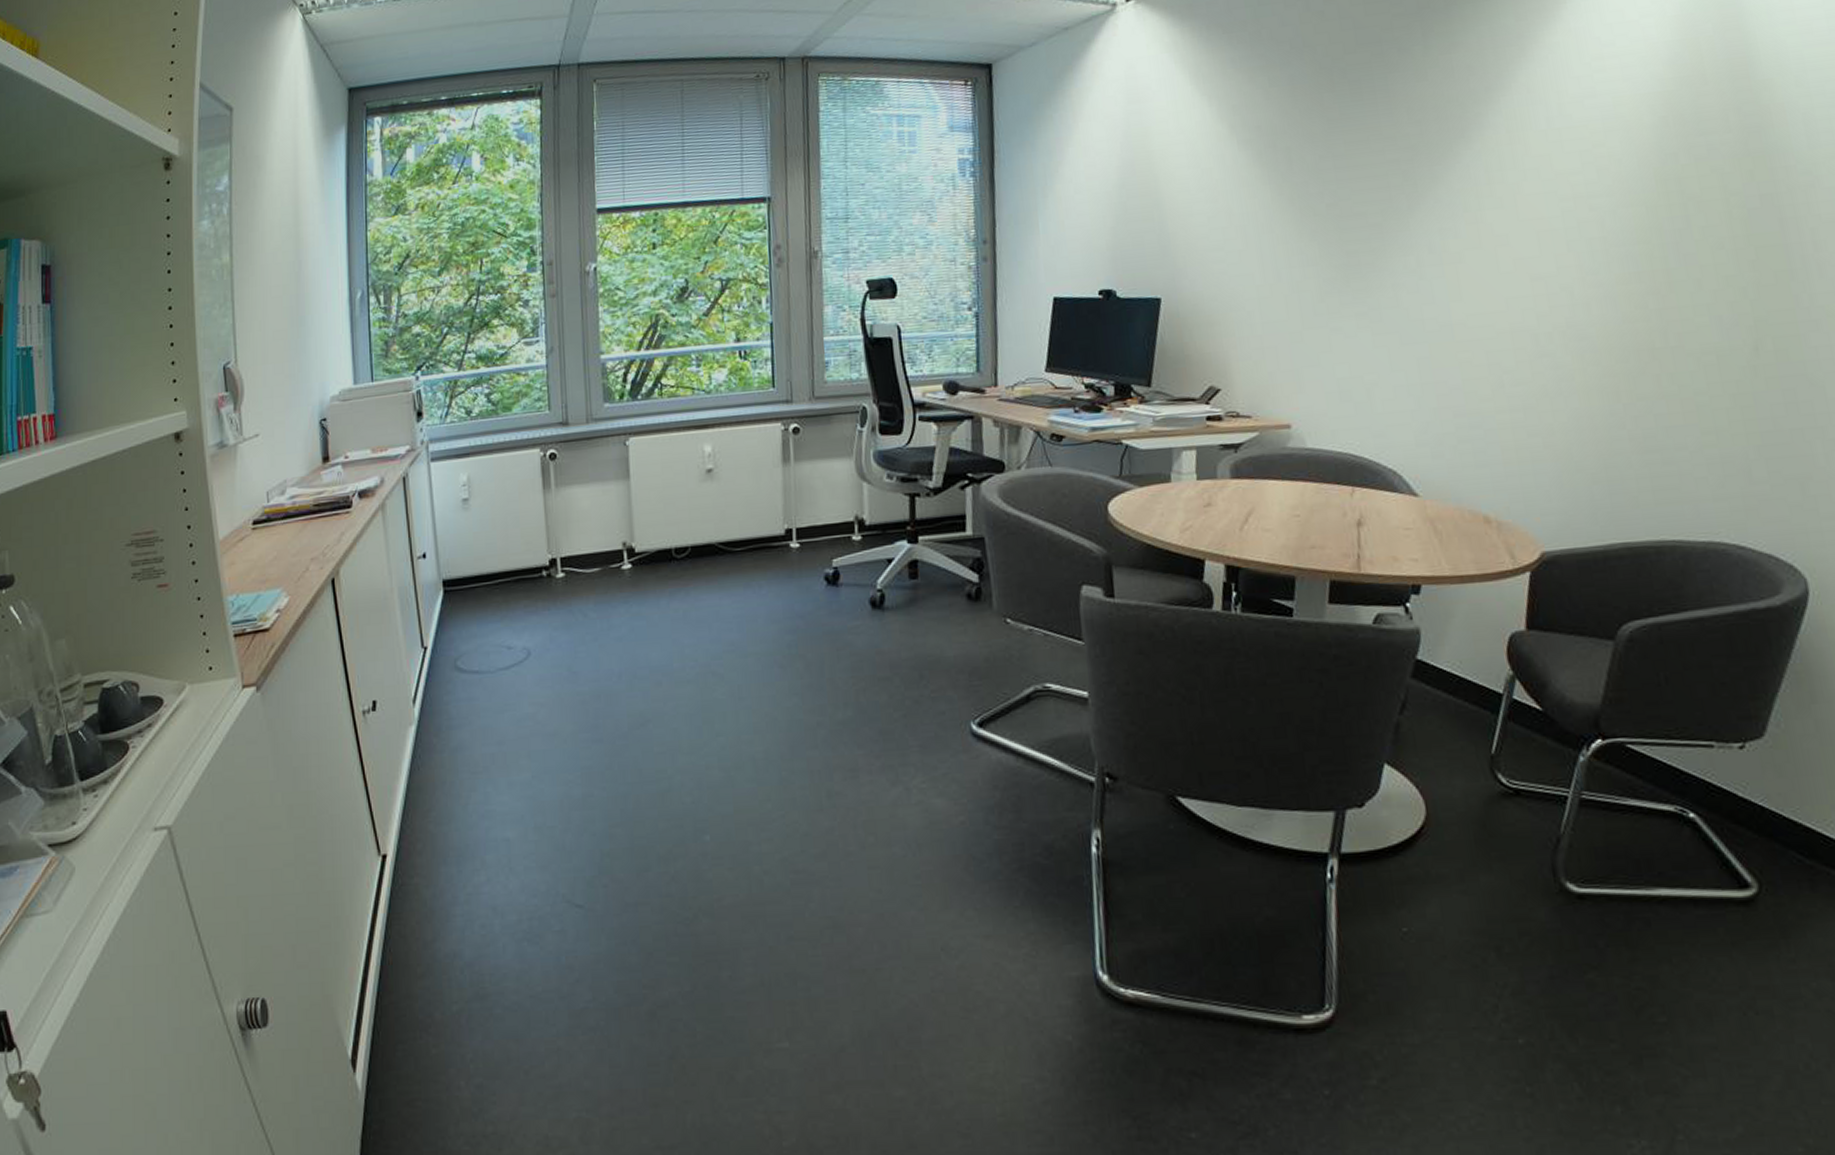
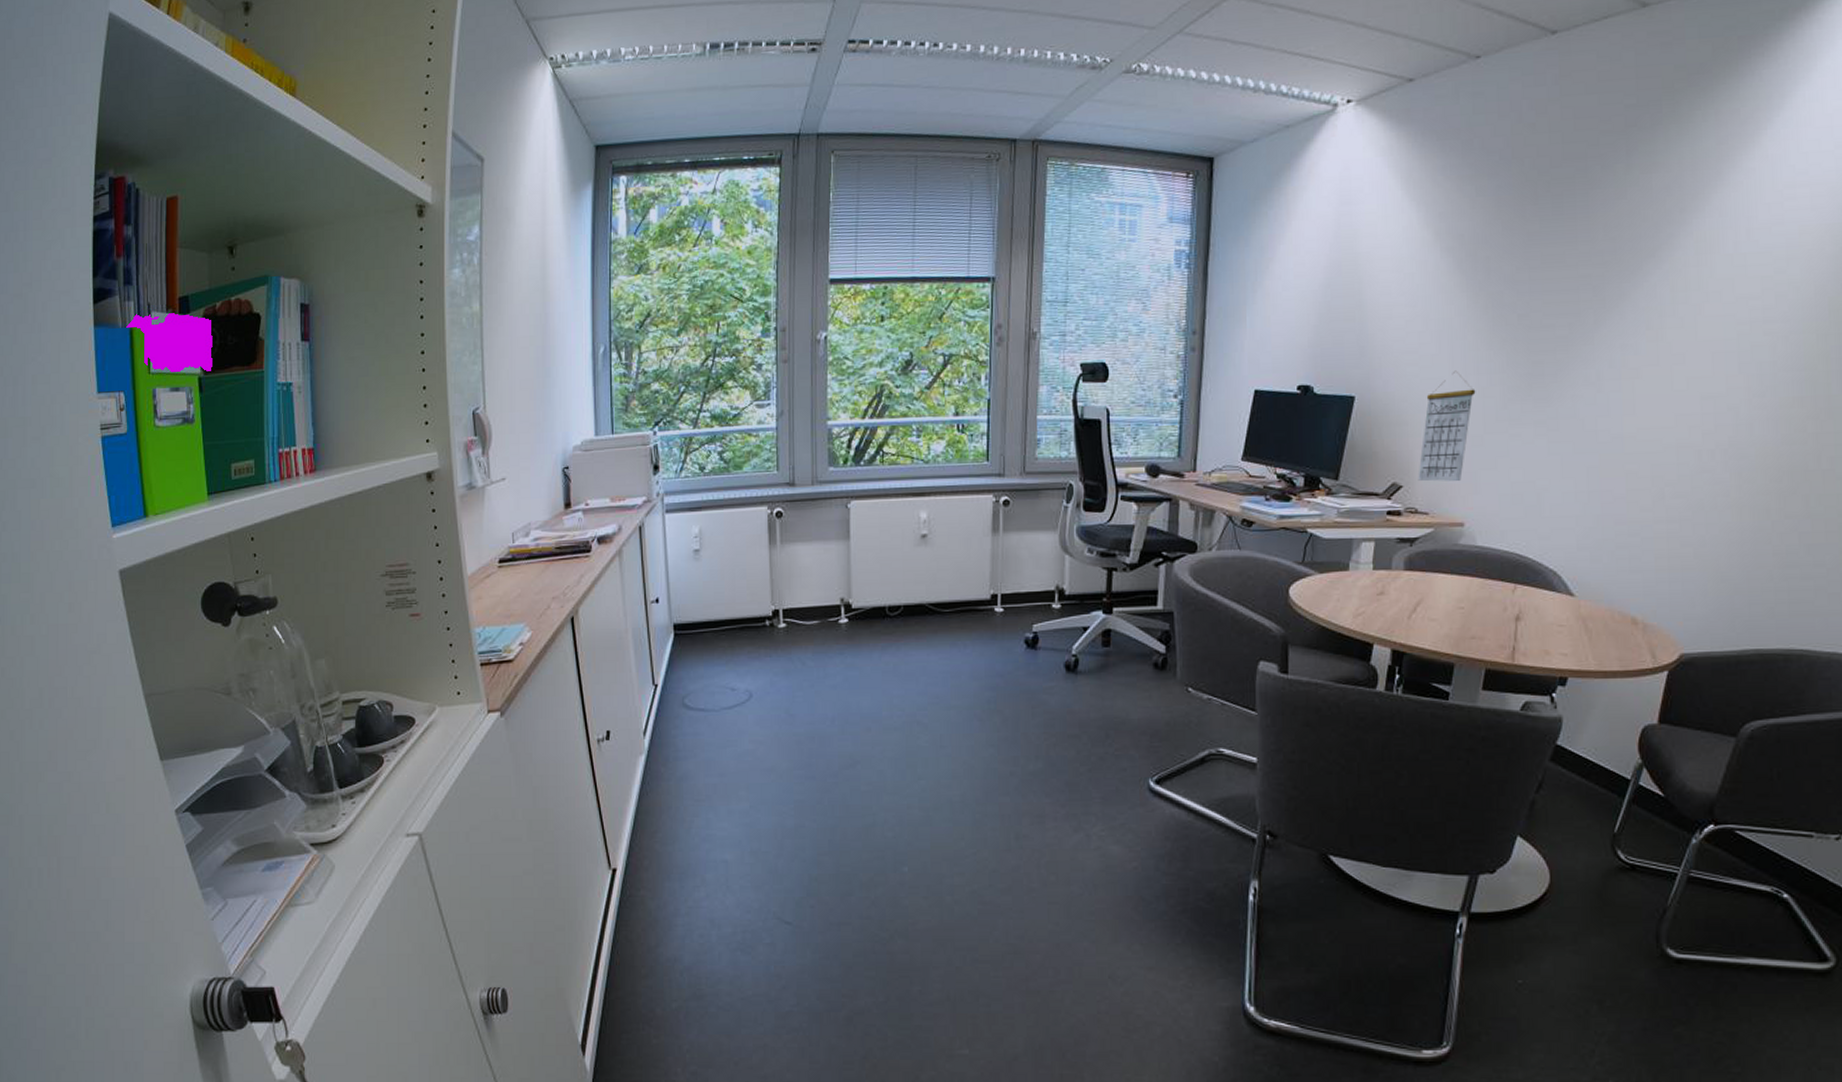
calendar: none [1236,265,1290,383] -> present [1418,370,1476,482]

